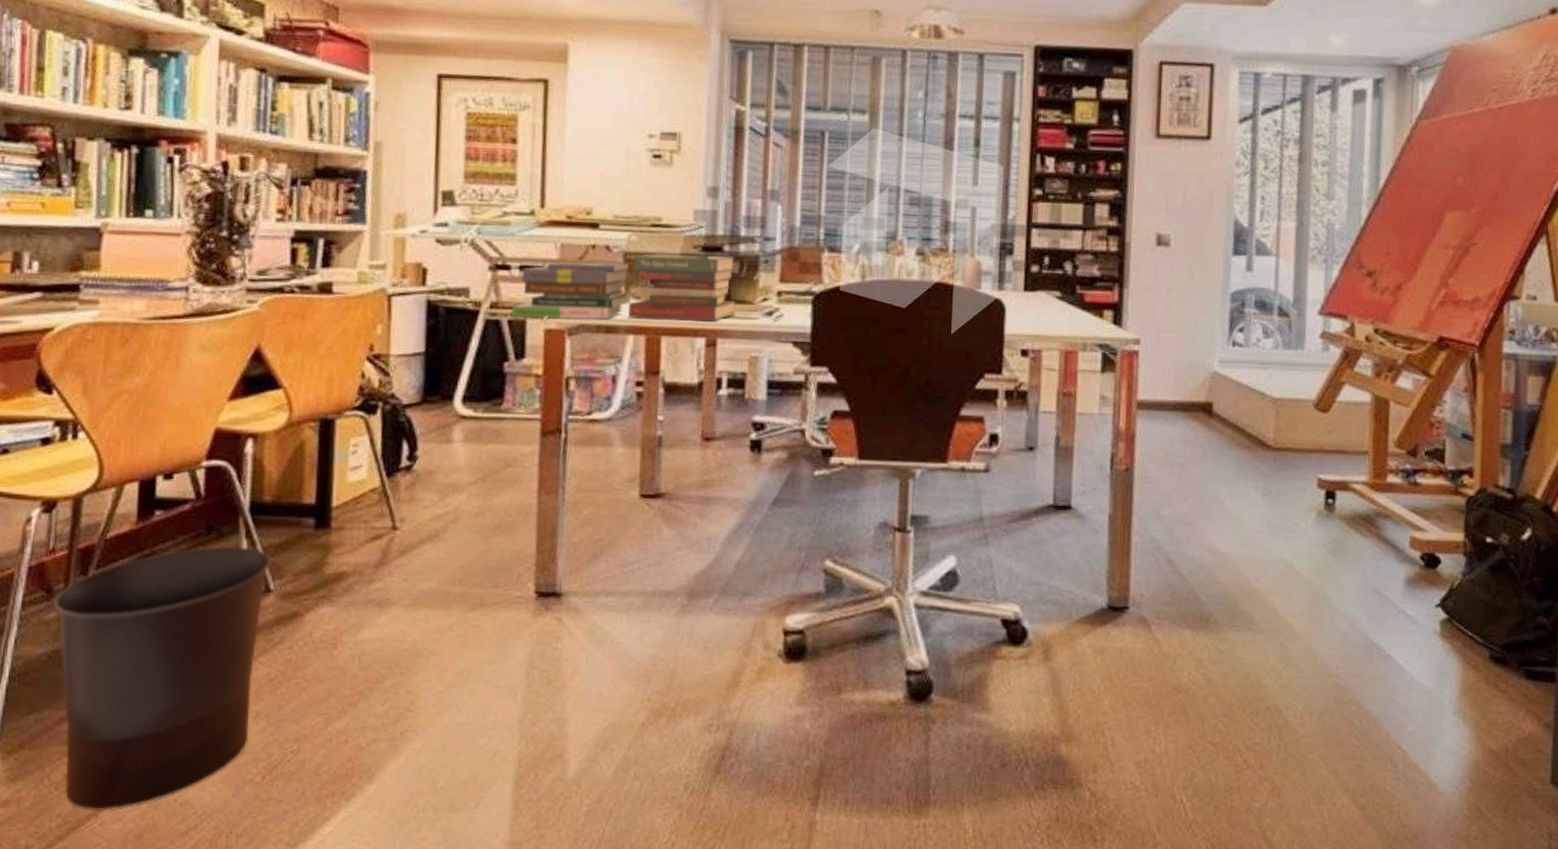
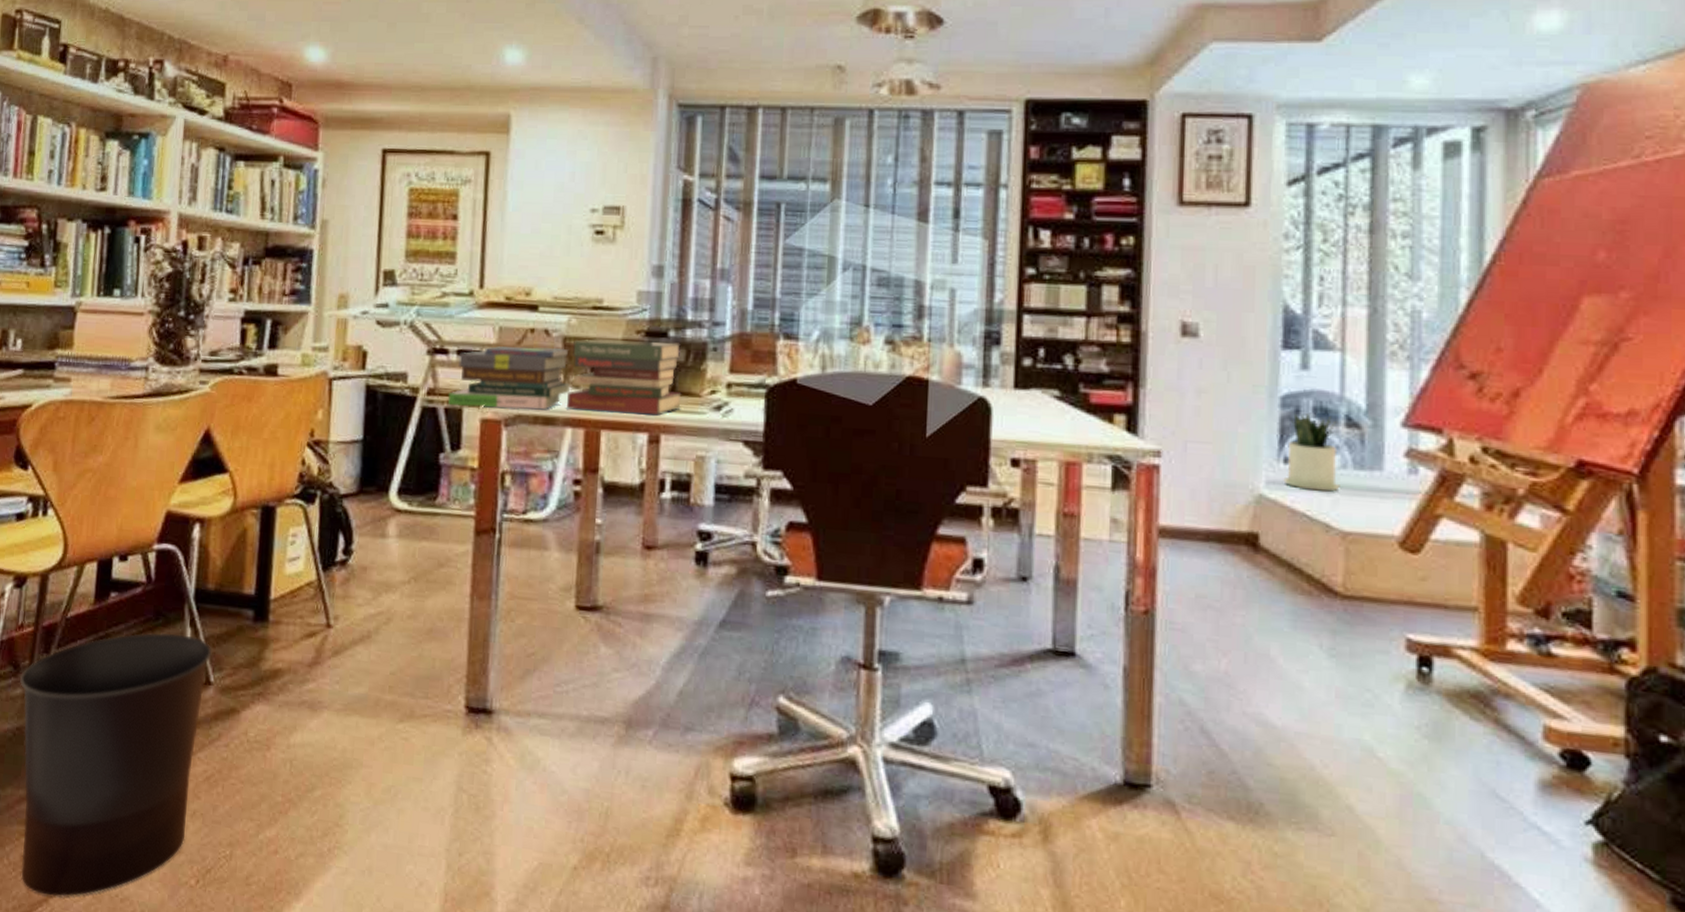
planter: none [1232,306,1273,367] -> present [1283,413,1340,492]

